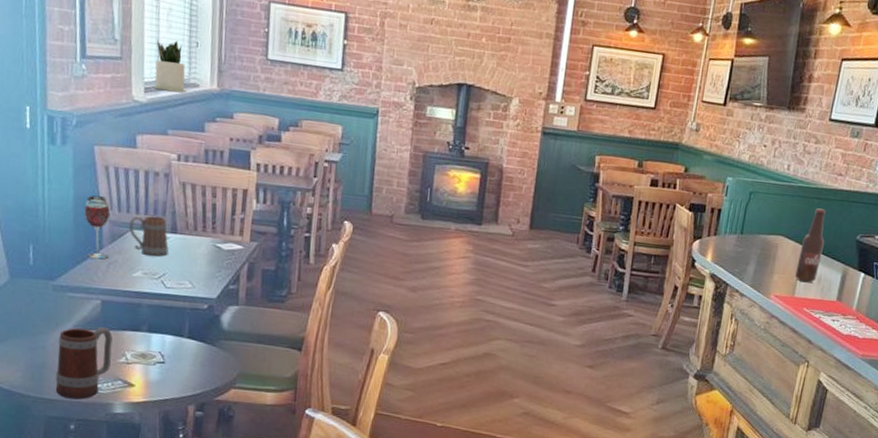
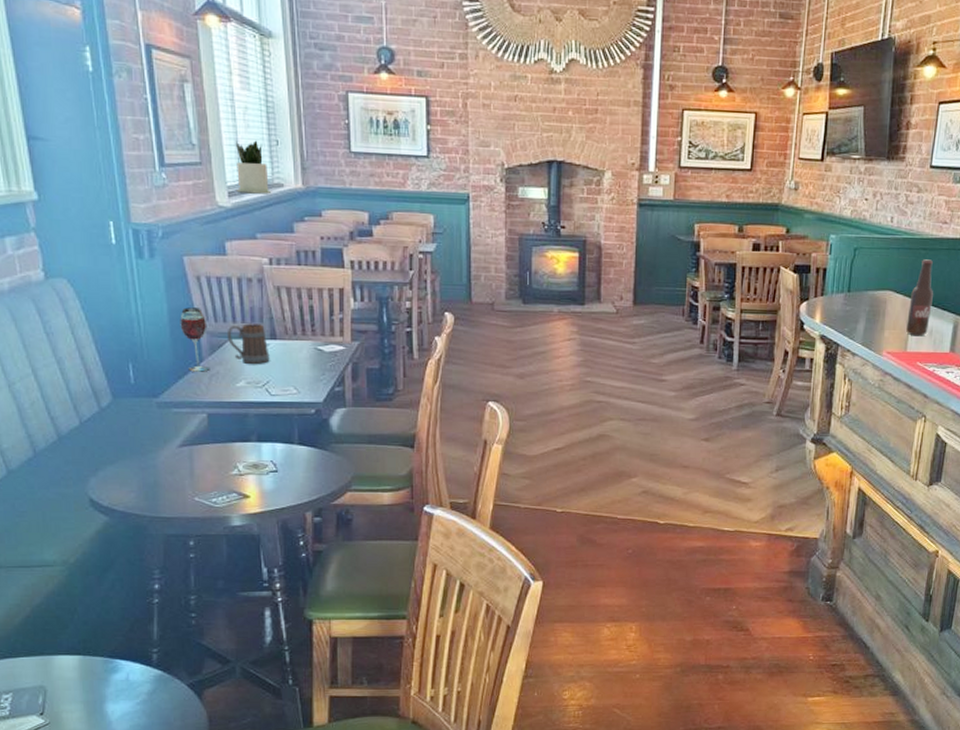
beer mug: present [55,327,113,400] -> none [168,440,223,515]

